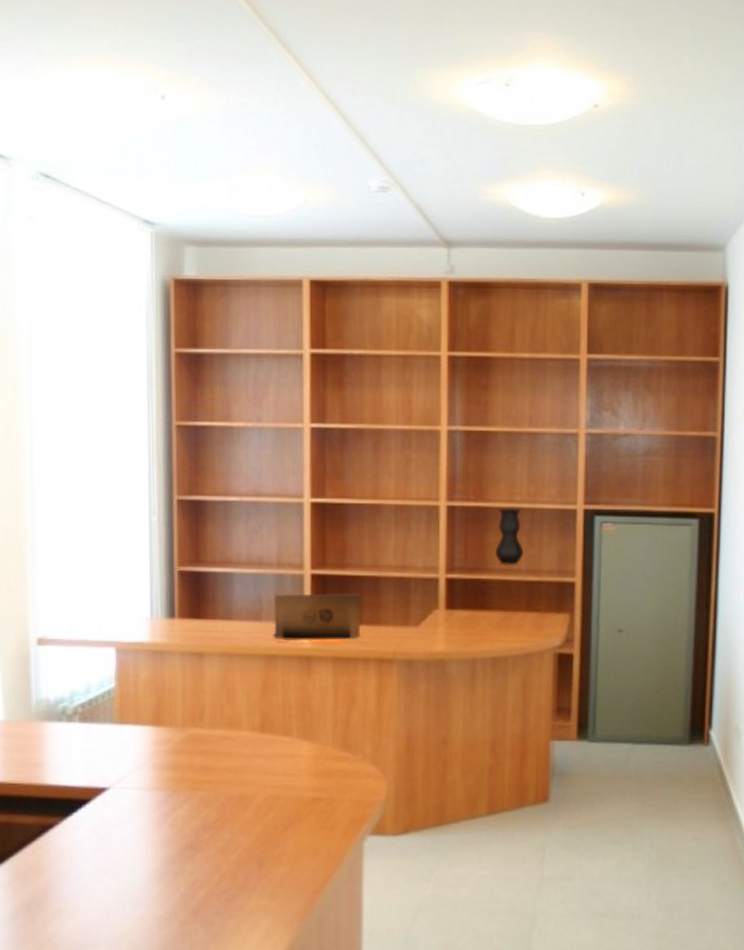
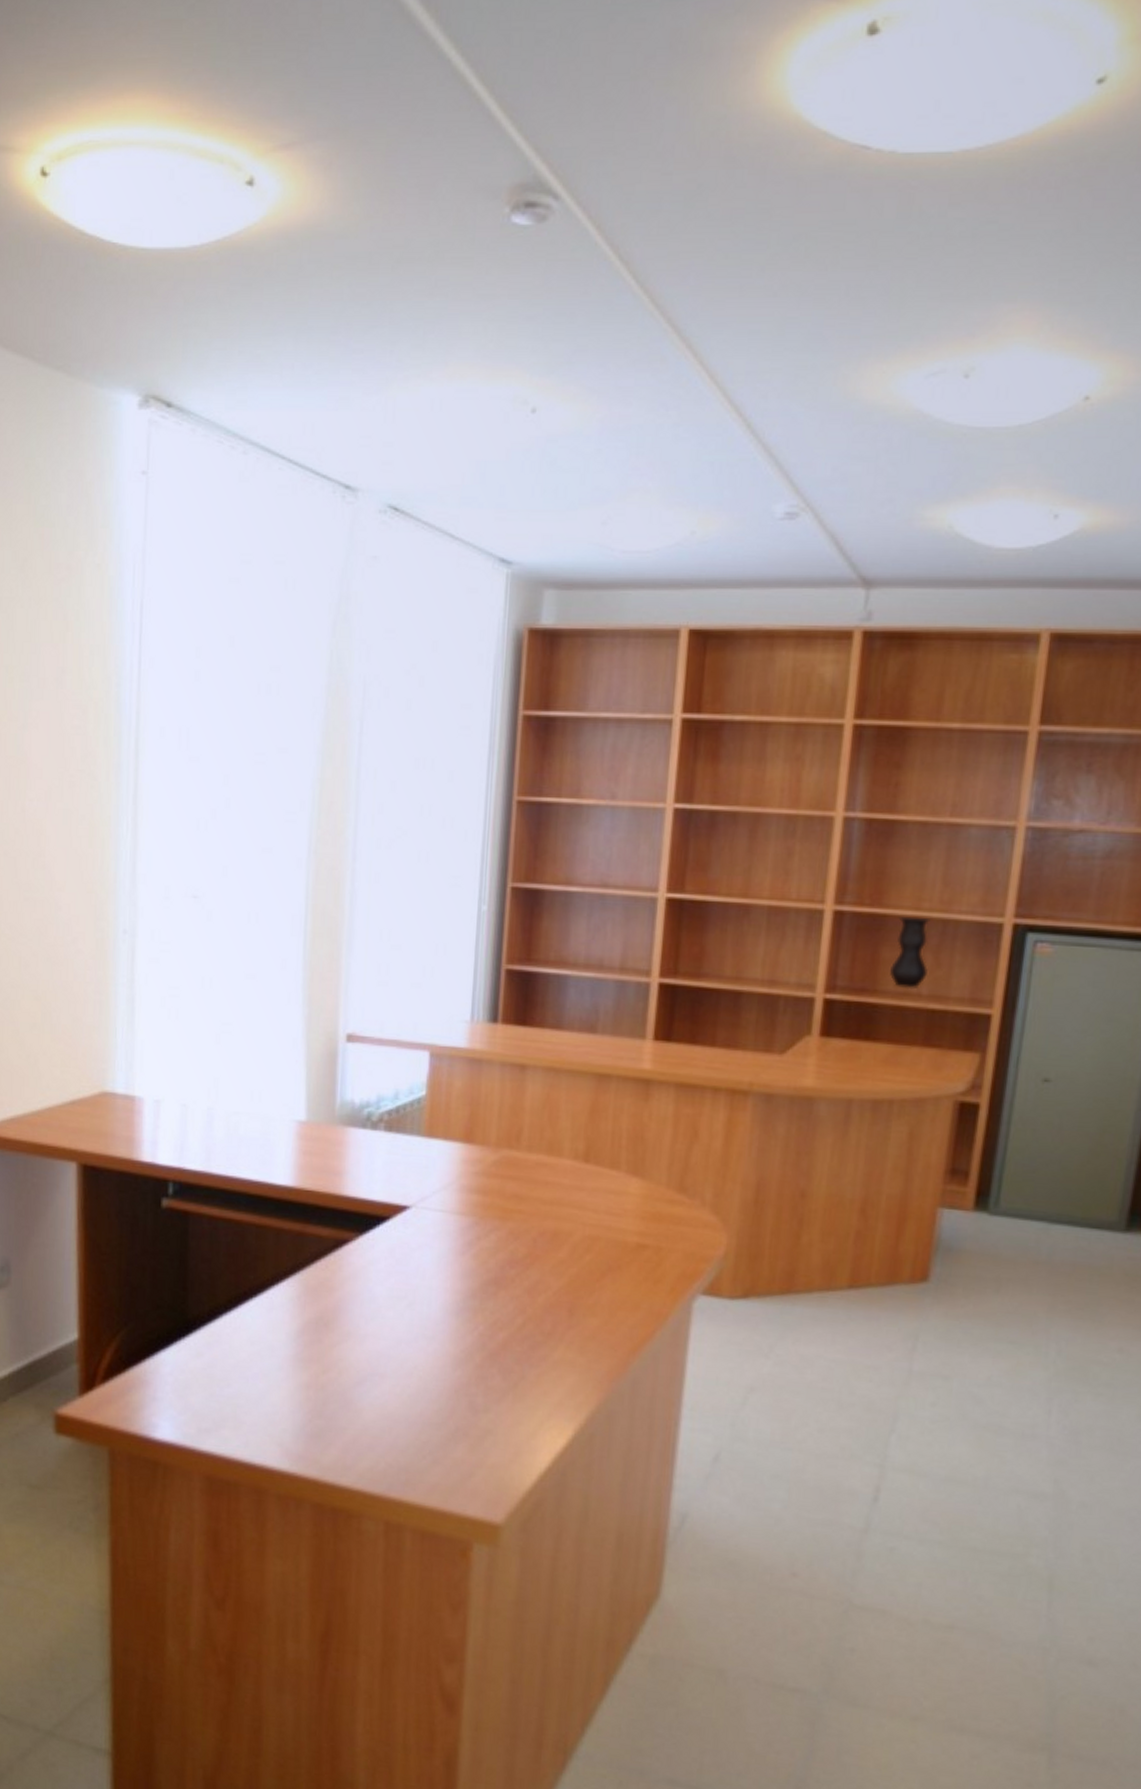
laptop: present [274,594,362,641] -> none [609,1005,717,1063]

